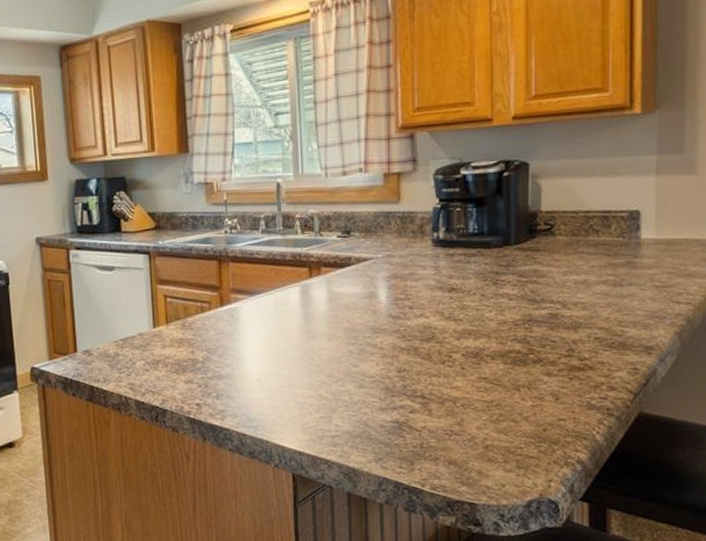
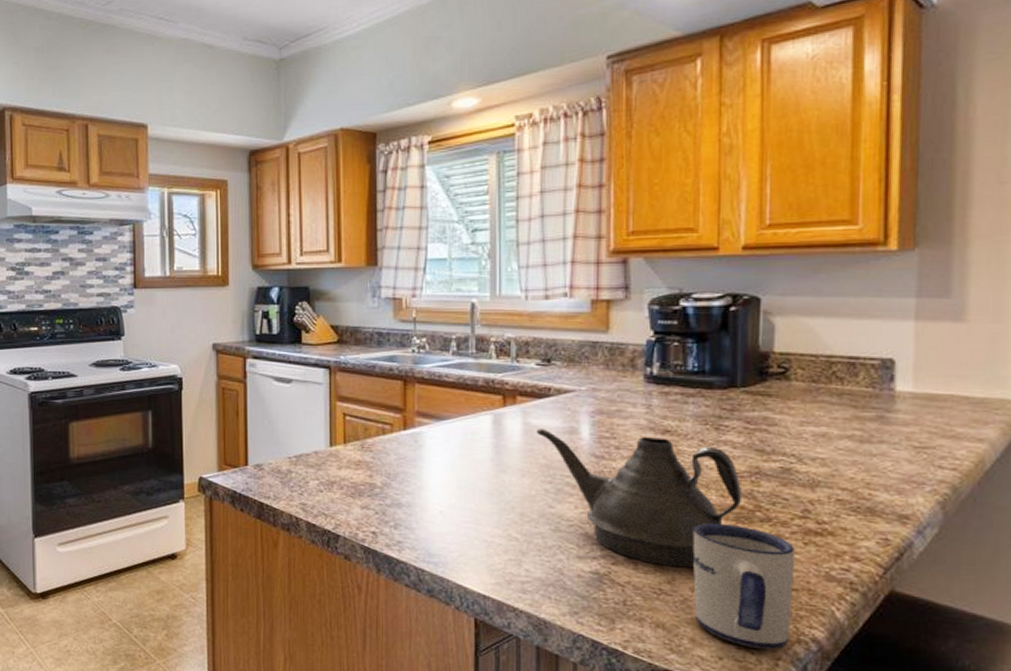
teapot: none [339,295,518,410] -> present [536,428,743,568]
mug: none [477,367,562,474] -> present [692,523,795,650]

